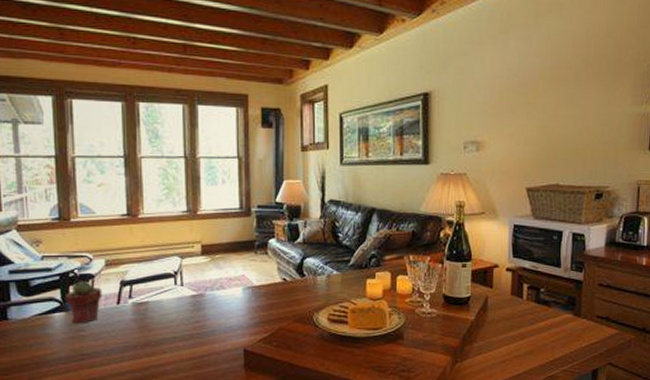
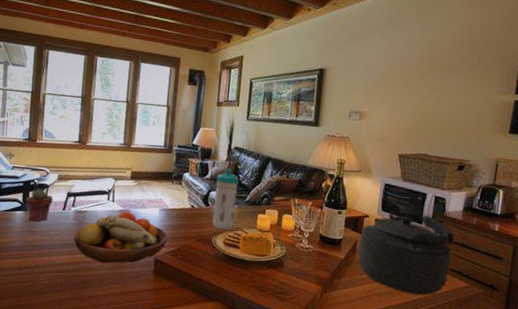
fruit bowl: none [136,296,257,364] -> present [74,211,168,264]
water bottle: none [309,228,338,304] -> present [212,168,239,230]
kettle: none [490,256,598,350] -> present [358,213,454,295]

